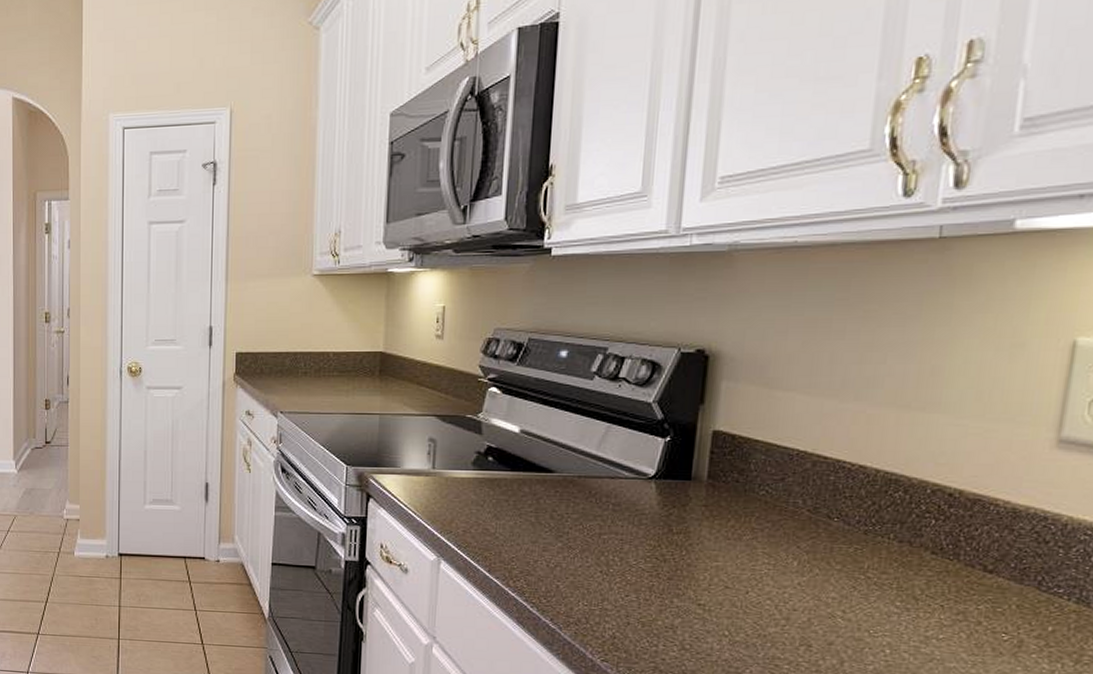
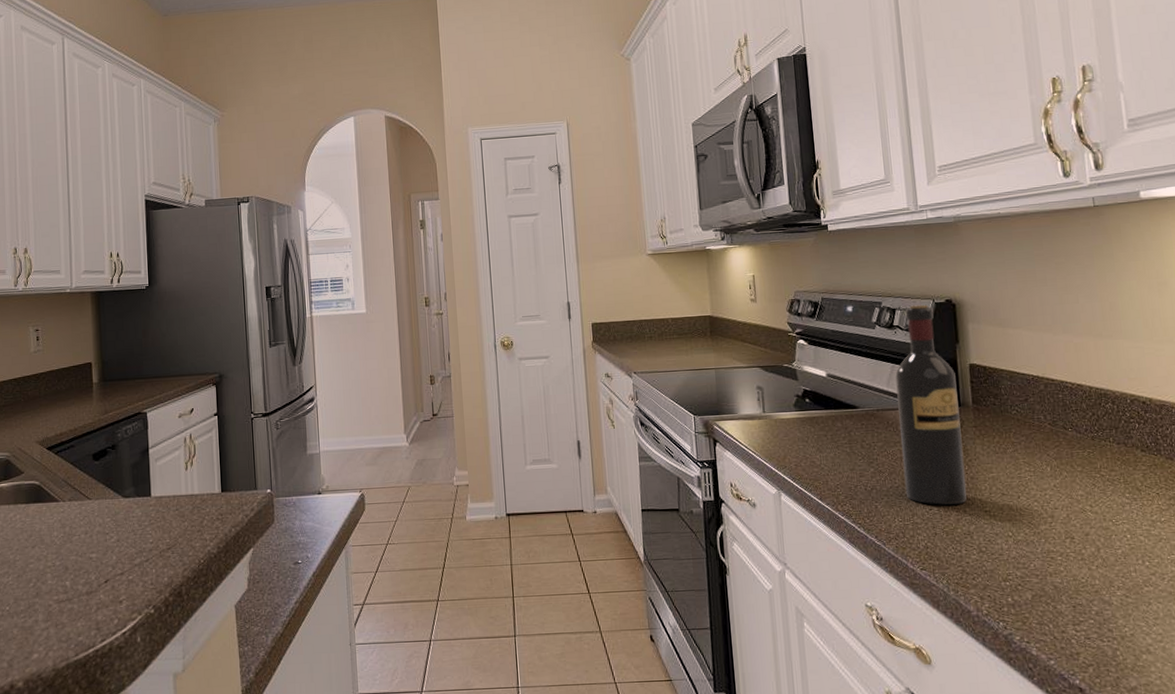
wine bottle: none [598,354,691,593] -> present [895,304,967,505]

